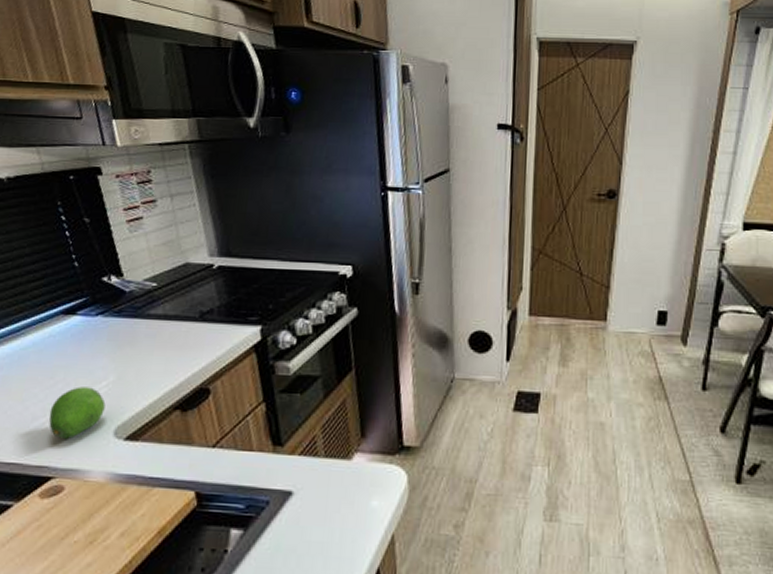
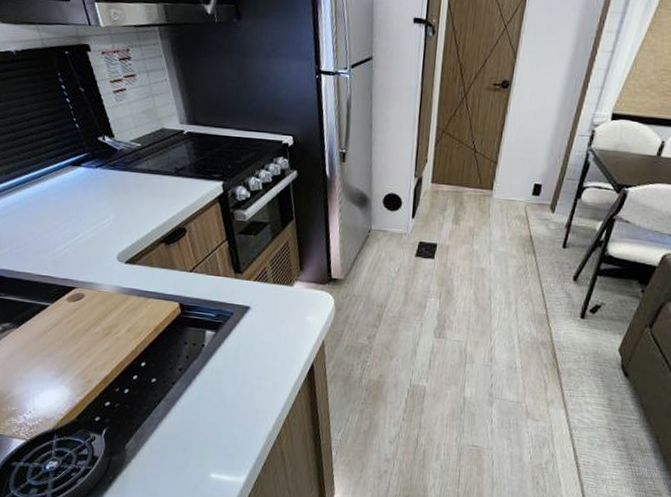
fruit: present [48,386,106,439] -> none [68,222,109,260]

